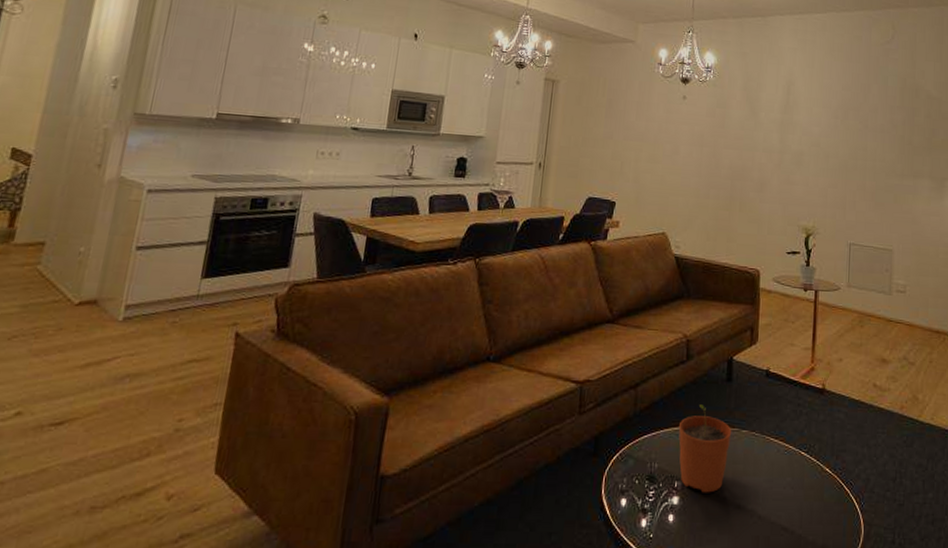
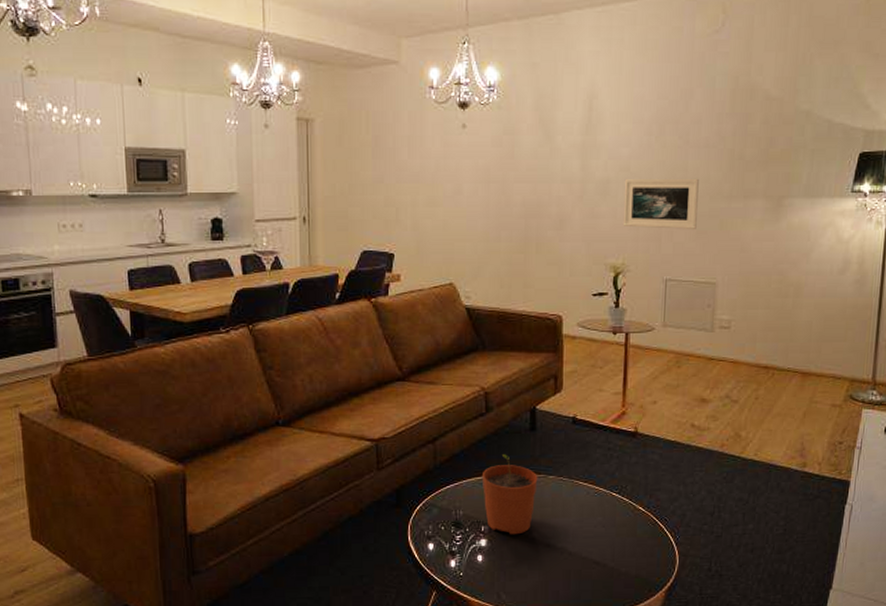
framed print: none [813,153,876,201] -> present [622,179,699,229]

